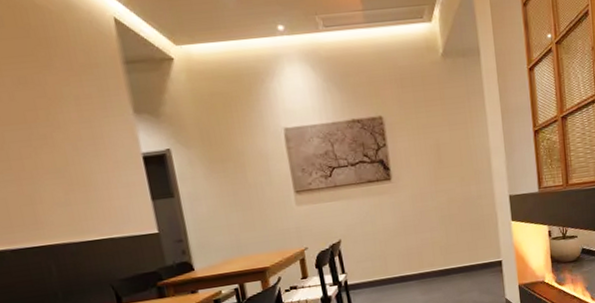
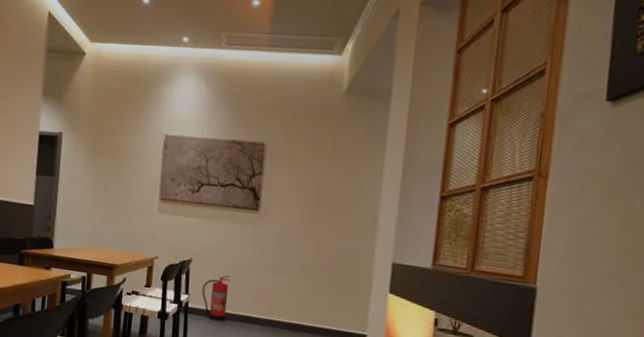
fire extinguisher: none [356,245,385,290] -> present [202,275,230,323]

